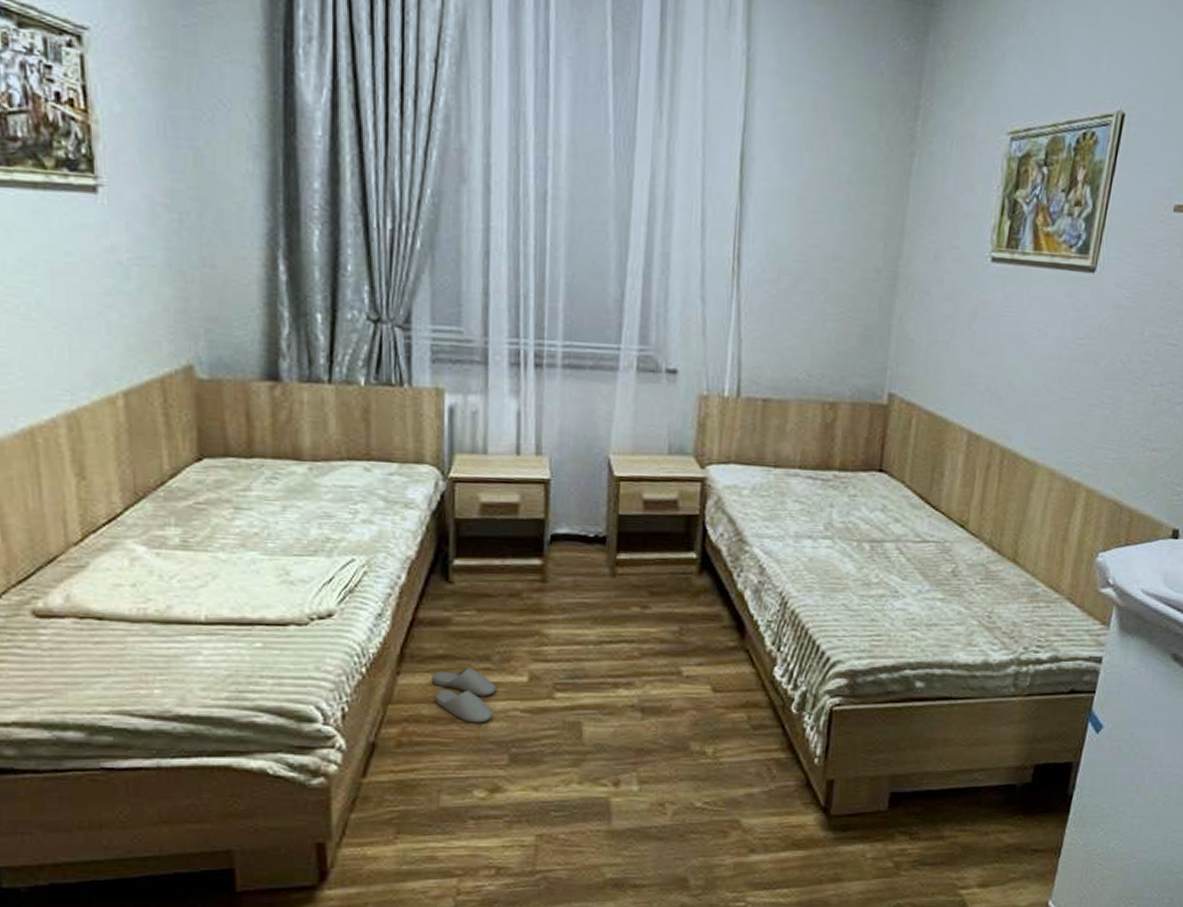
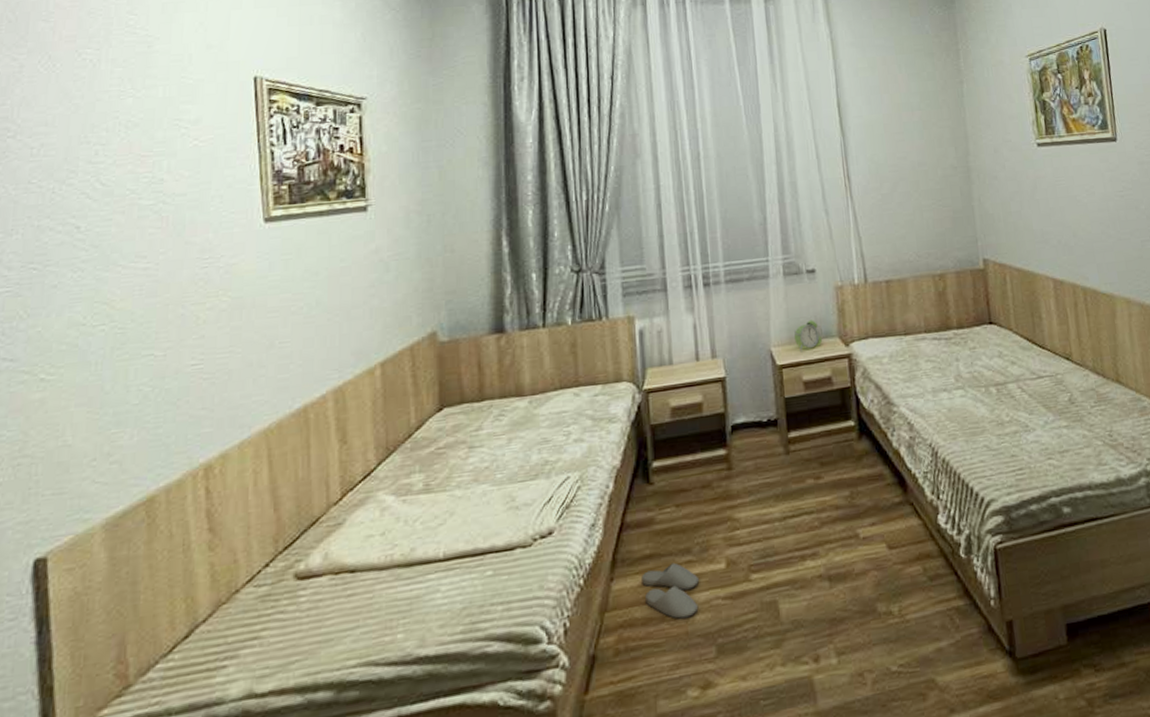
alarm clock: none [639,430,675,466] -> present [793,320,823,353]

